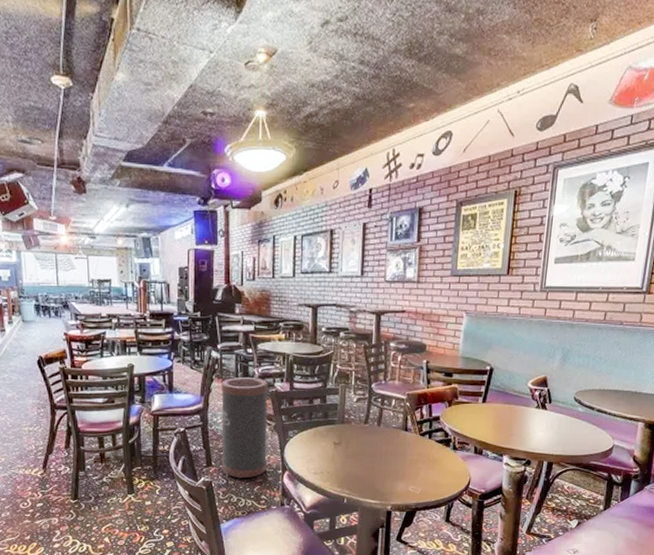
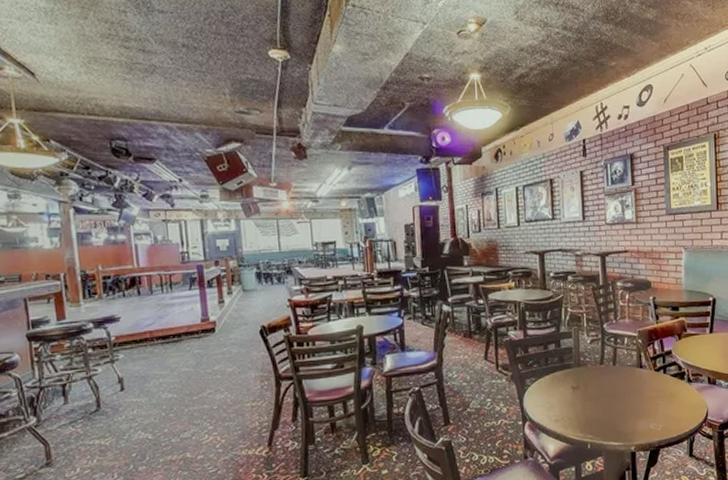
trash can: present [221,376,268,479] -> none [454,328,508,435]

